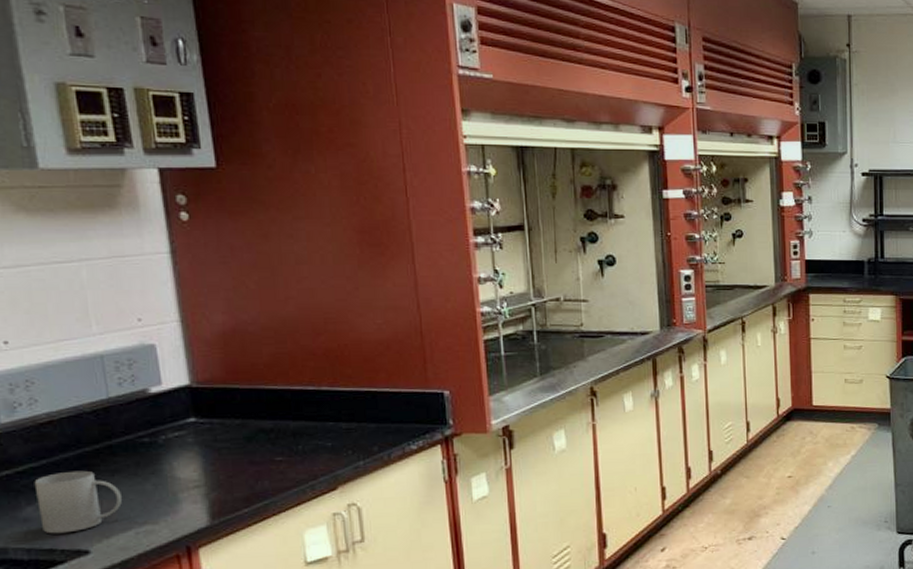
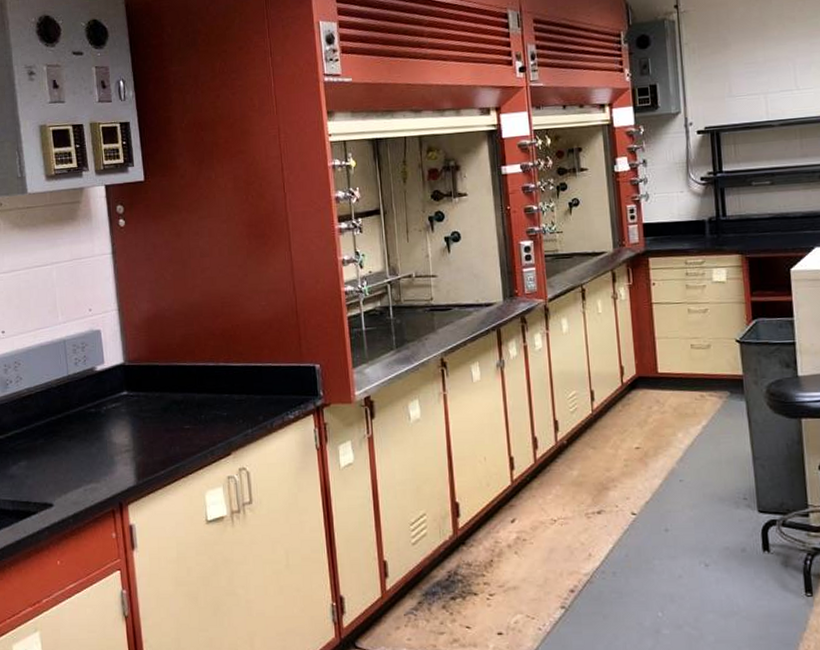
mug: present [34,470,122,534] -> none [18,436,75,489]

